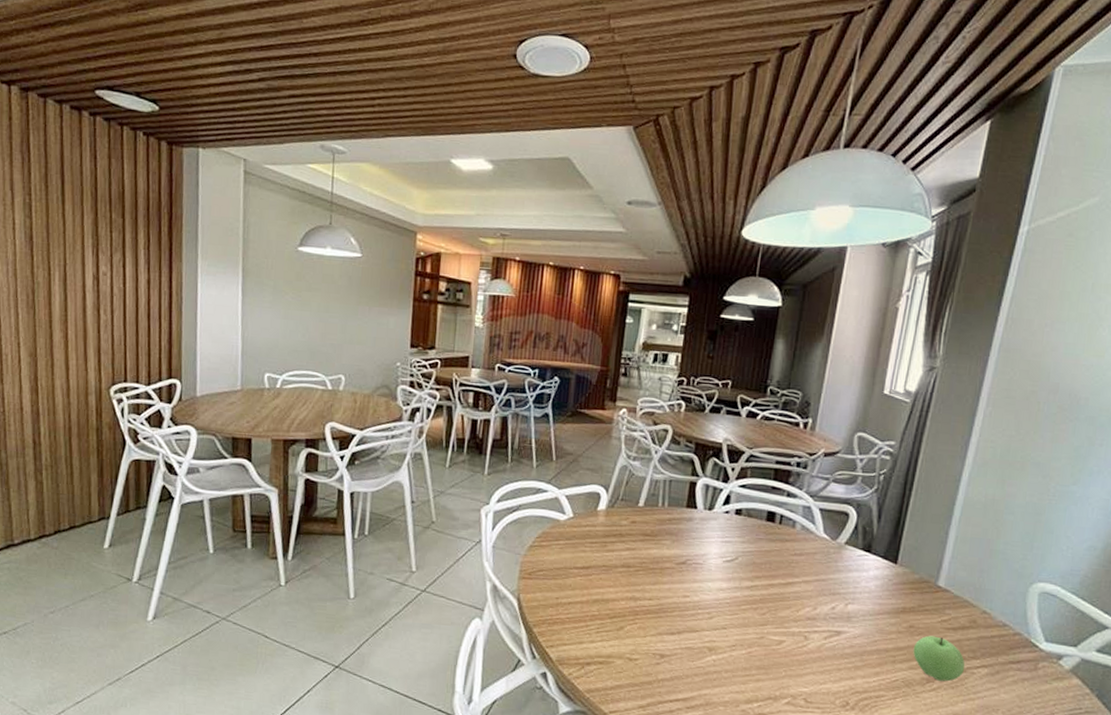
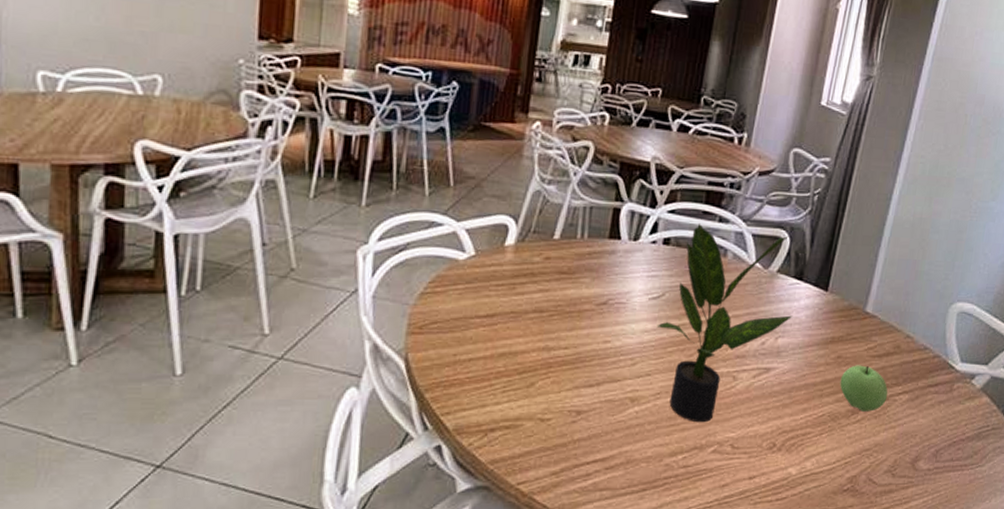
potted plant: none [731,496,862,676] -> present [656,222,793,423]

